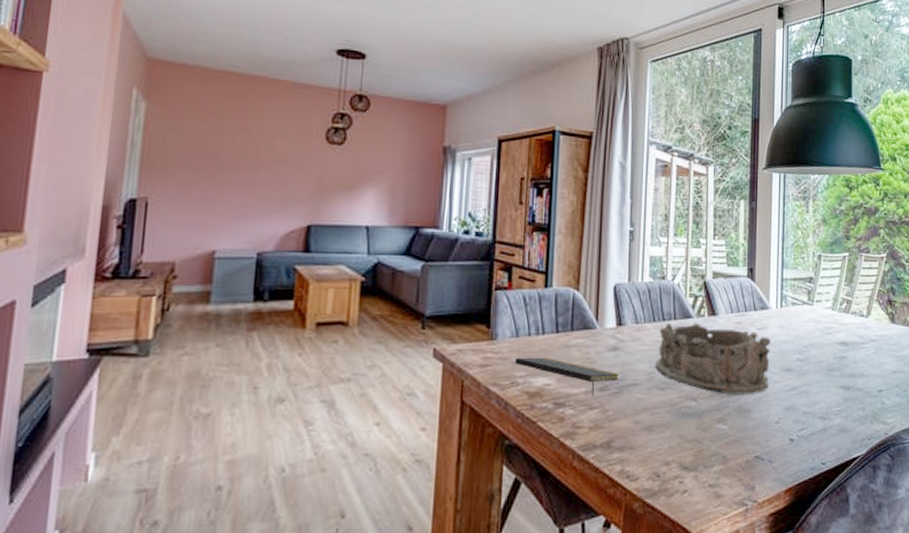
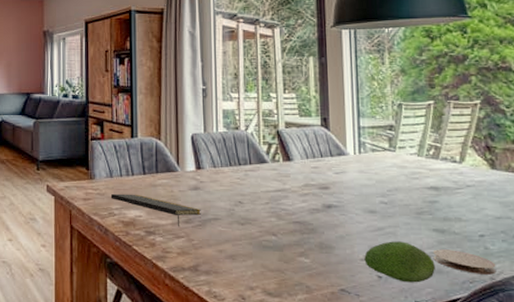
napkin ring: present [655,322,770,395] -> none [234,166,351,233]
fruit: none [779,400,840,444] -> present [364,241,435,283]
coaster: none [839,406,890,430] -> present [433,249,496,275]

